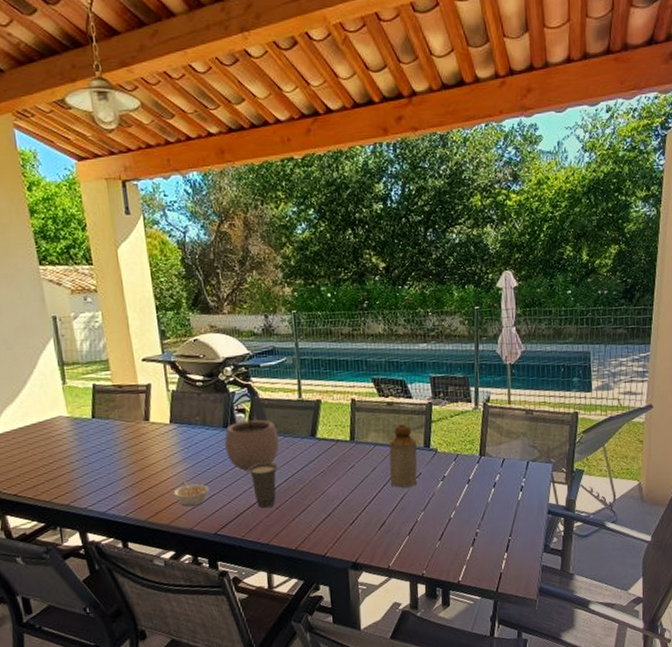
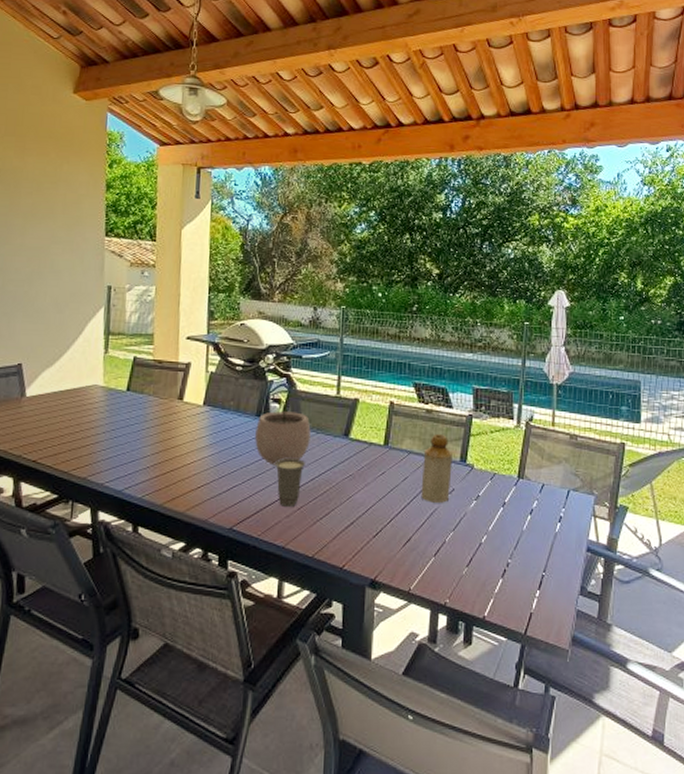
legume: present [173,480,209,507] -> none [194,467,232,496]

